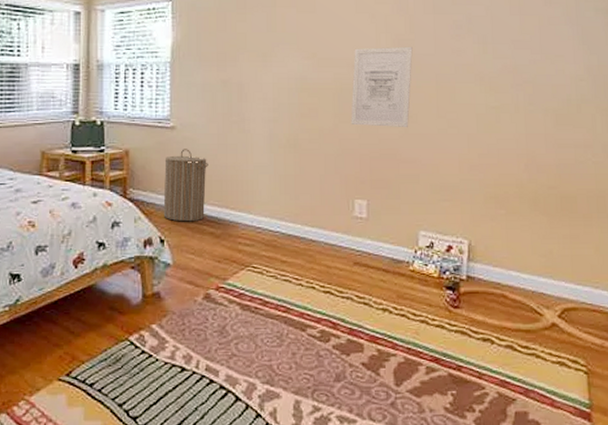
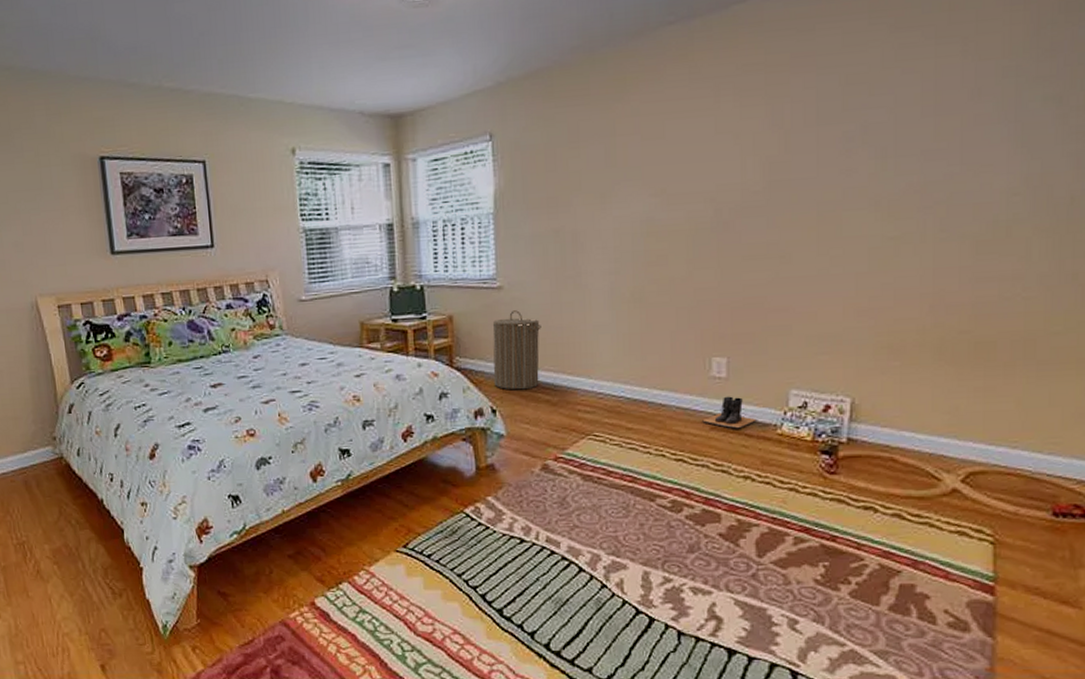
boots: none [347,235,392,265] -> present [702,396,757,429]
wall art: present [351,46,413,128] -> none [708,169,788,272]

